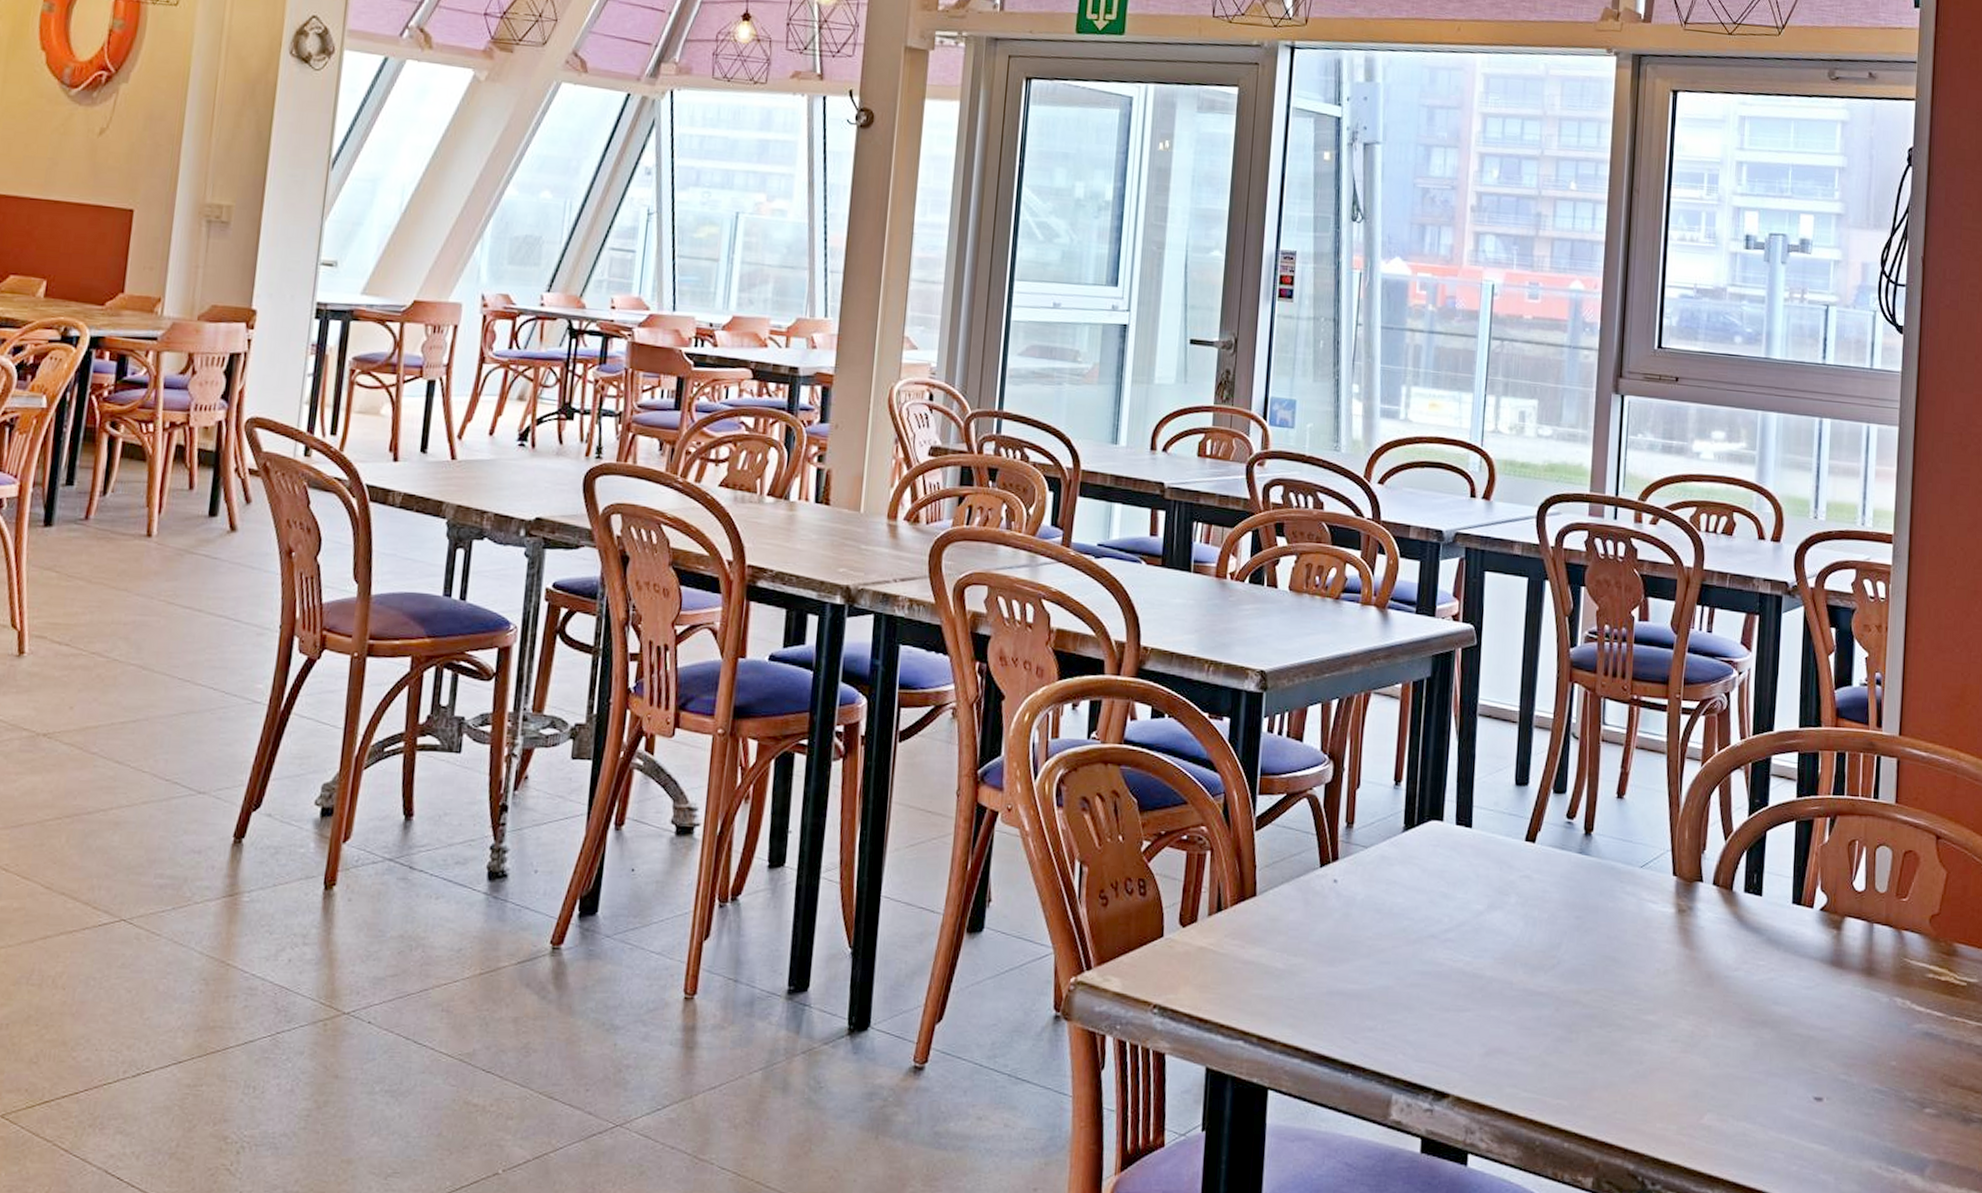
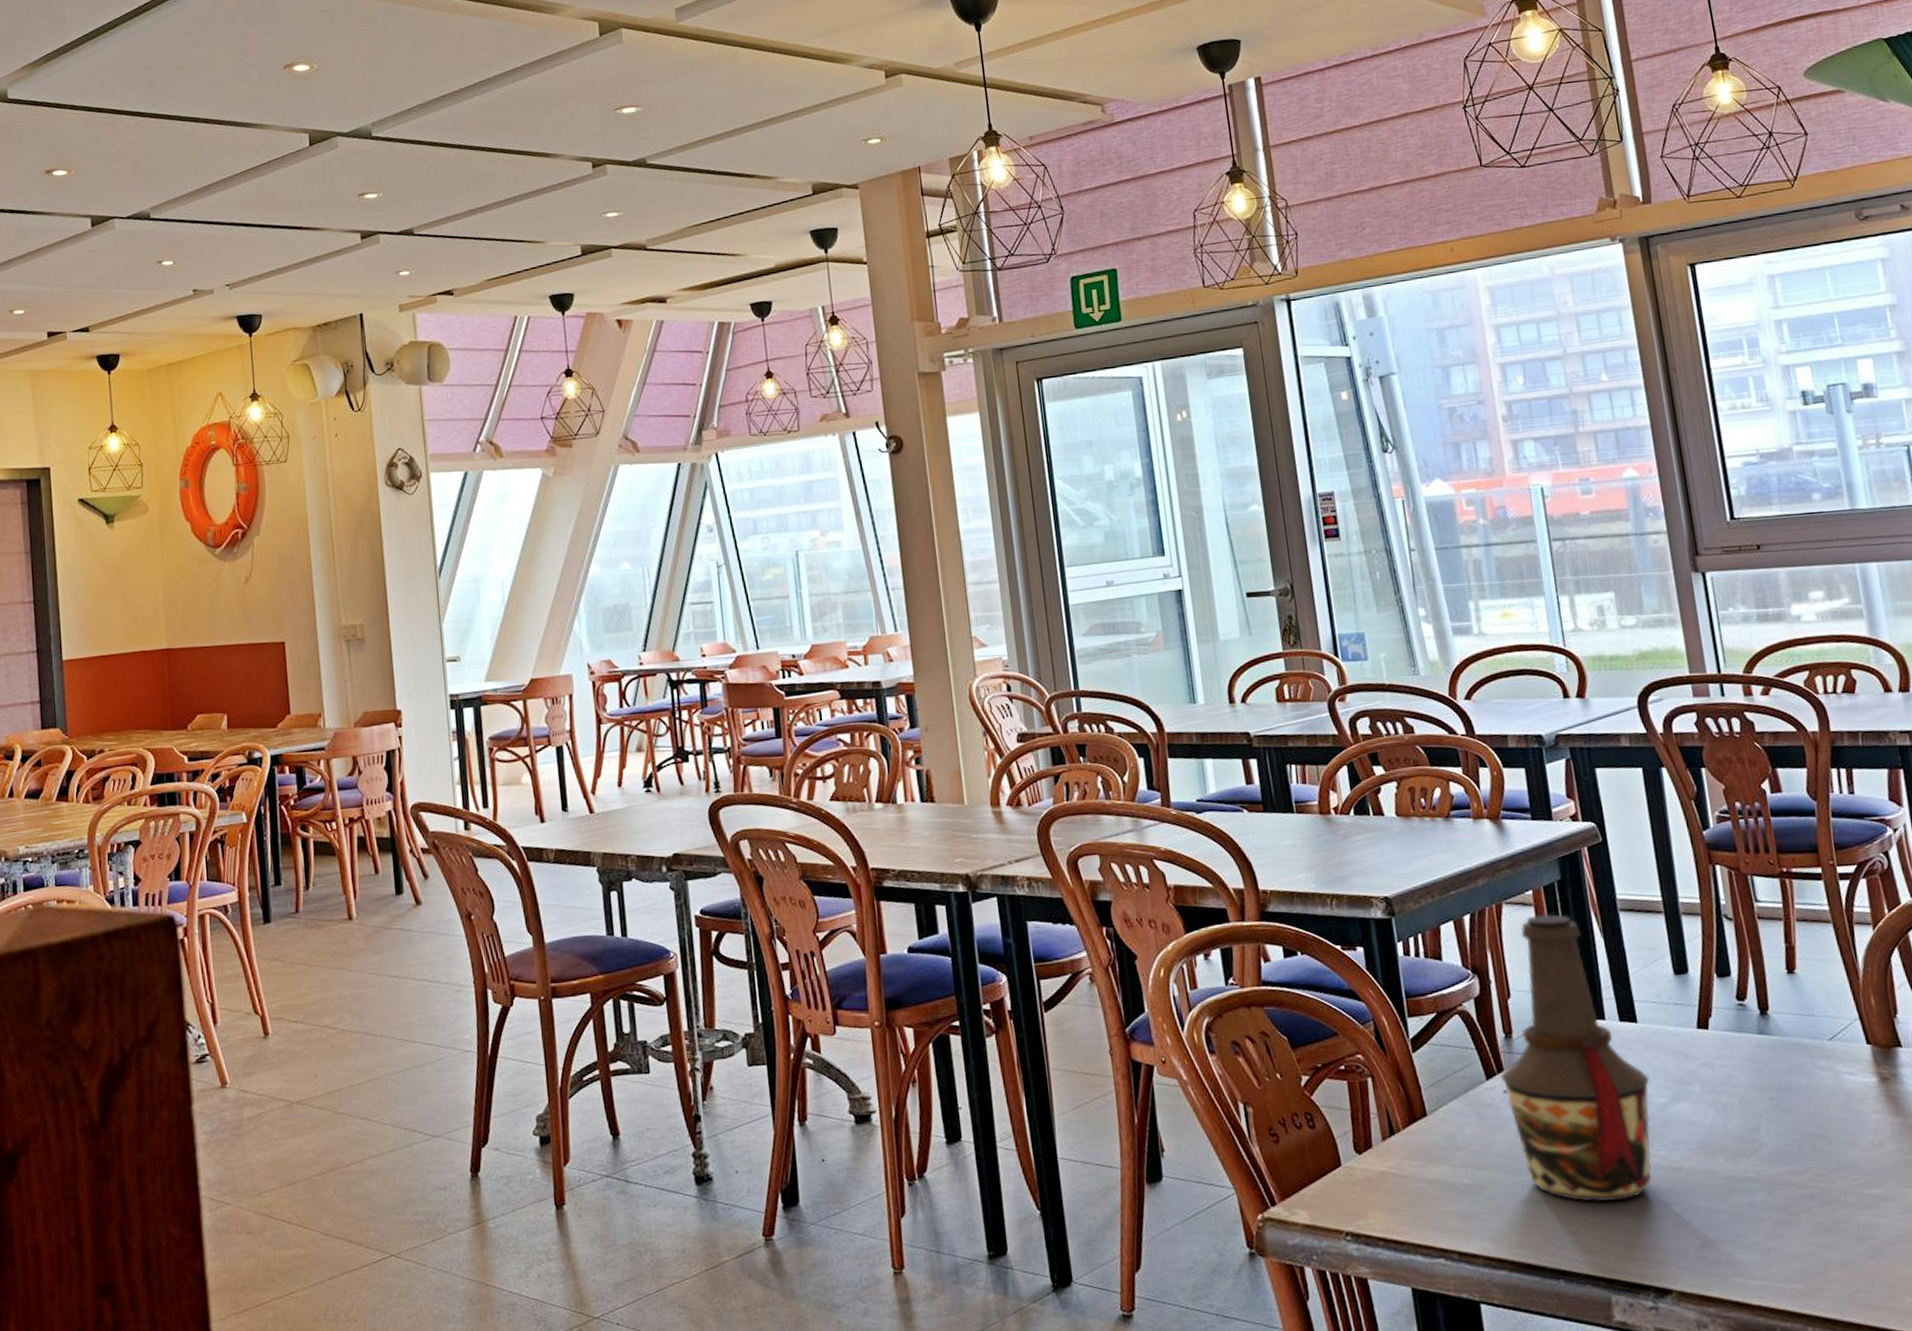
bottle: none [1334,709,1472,1002] -> present [1500,914,1652,1203]

